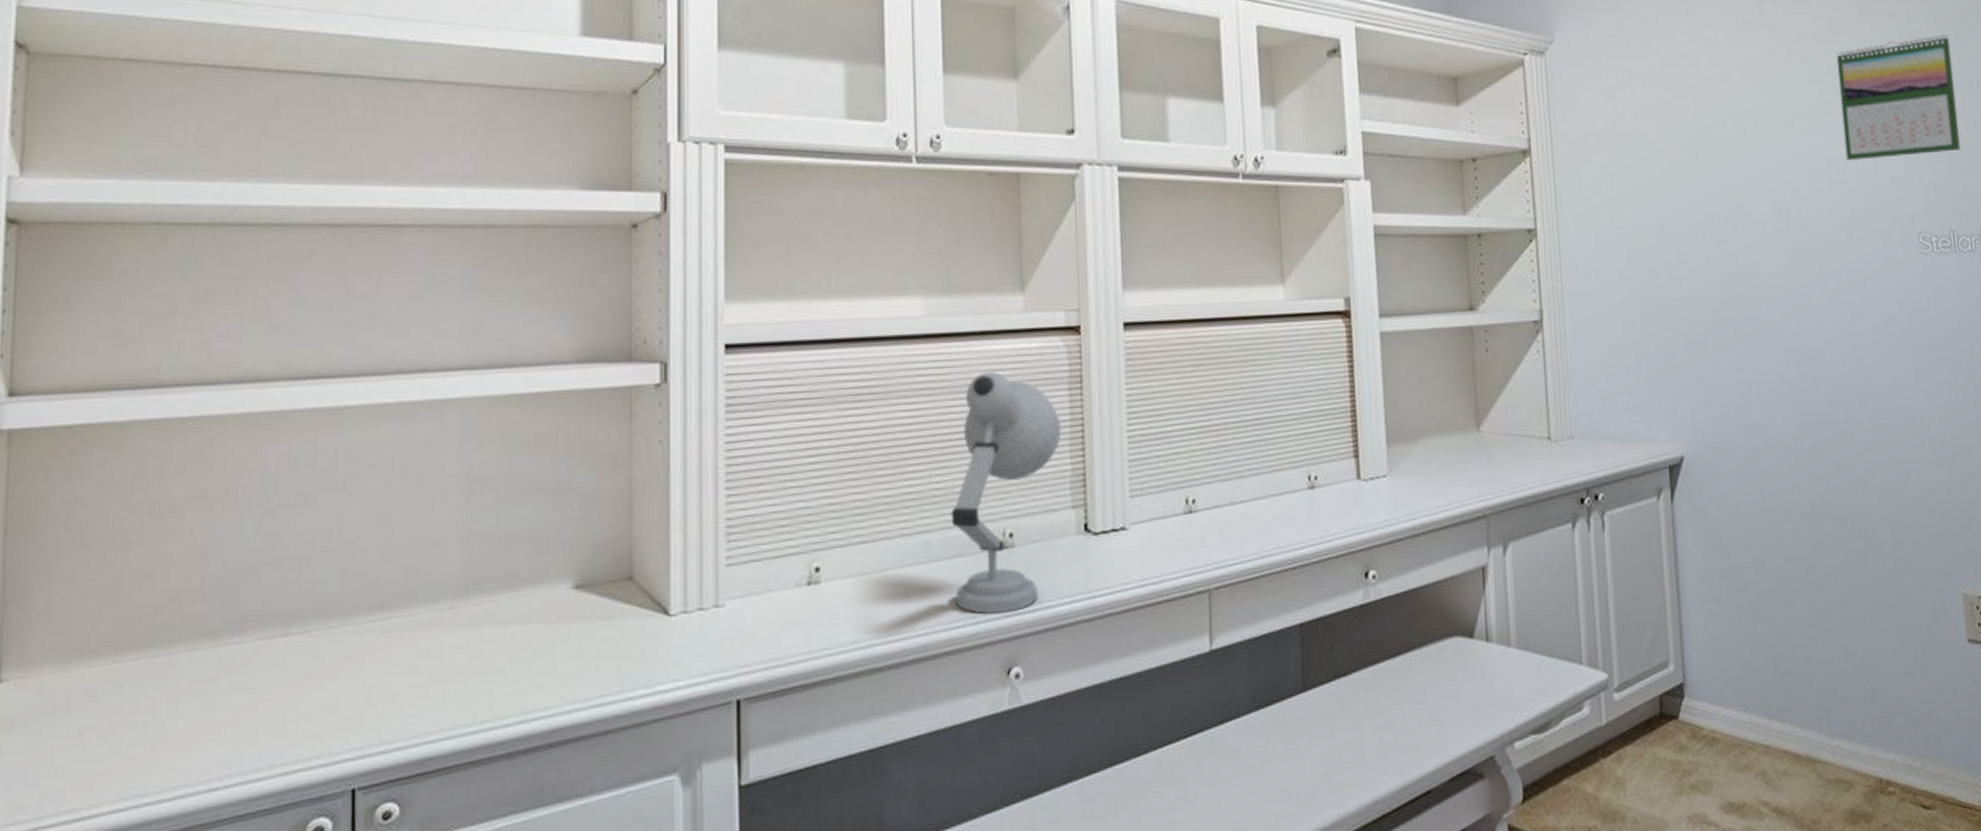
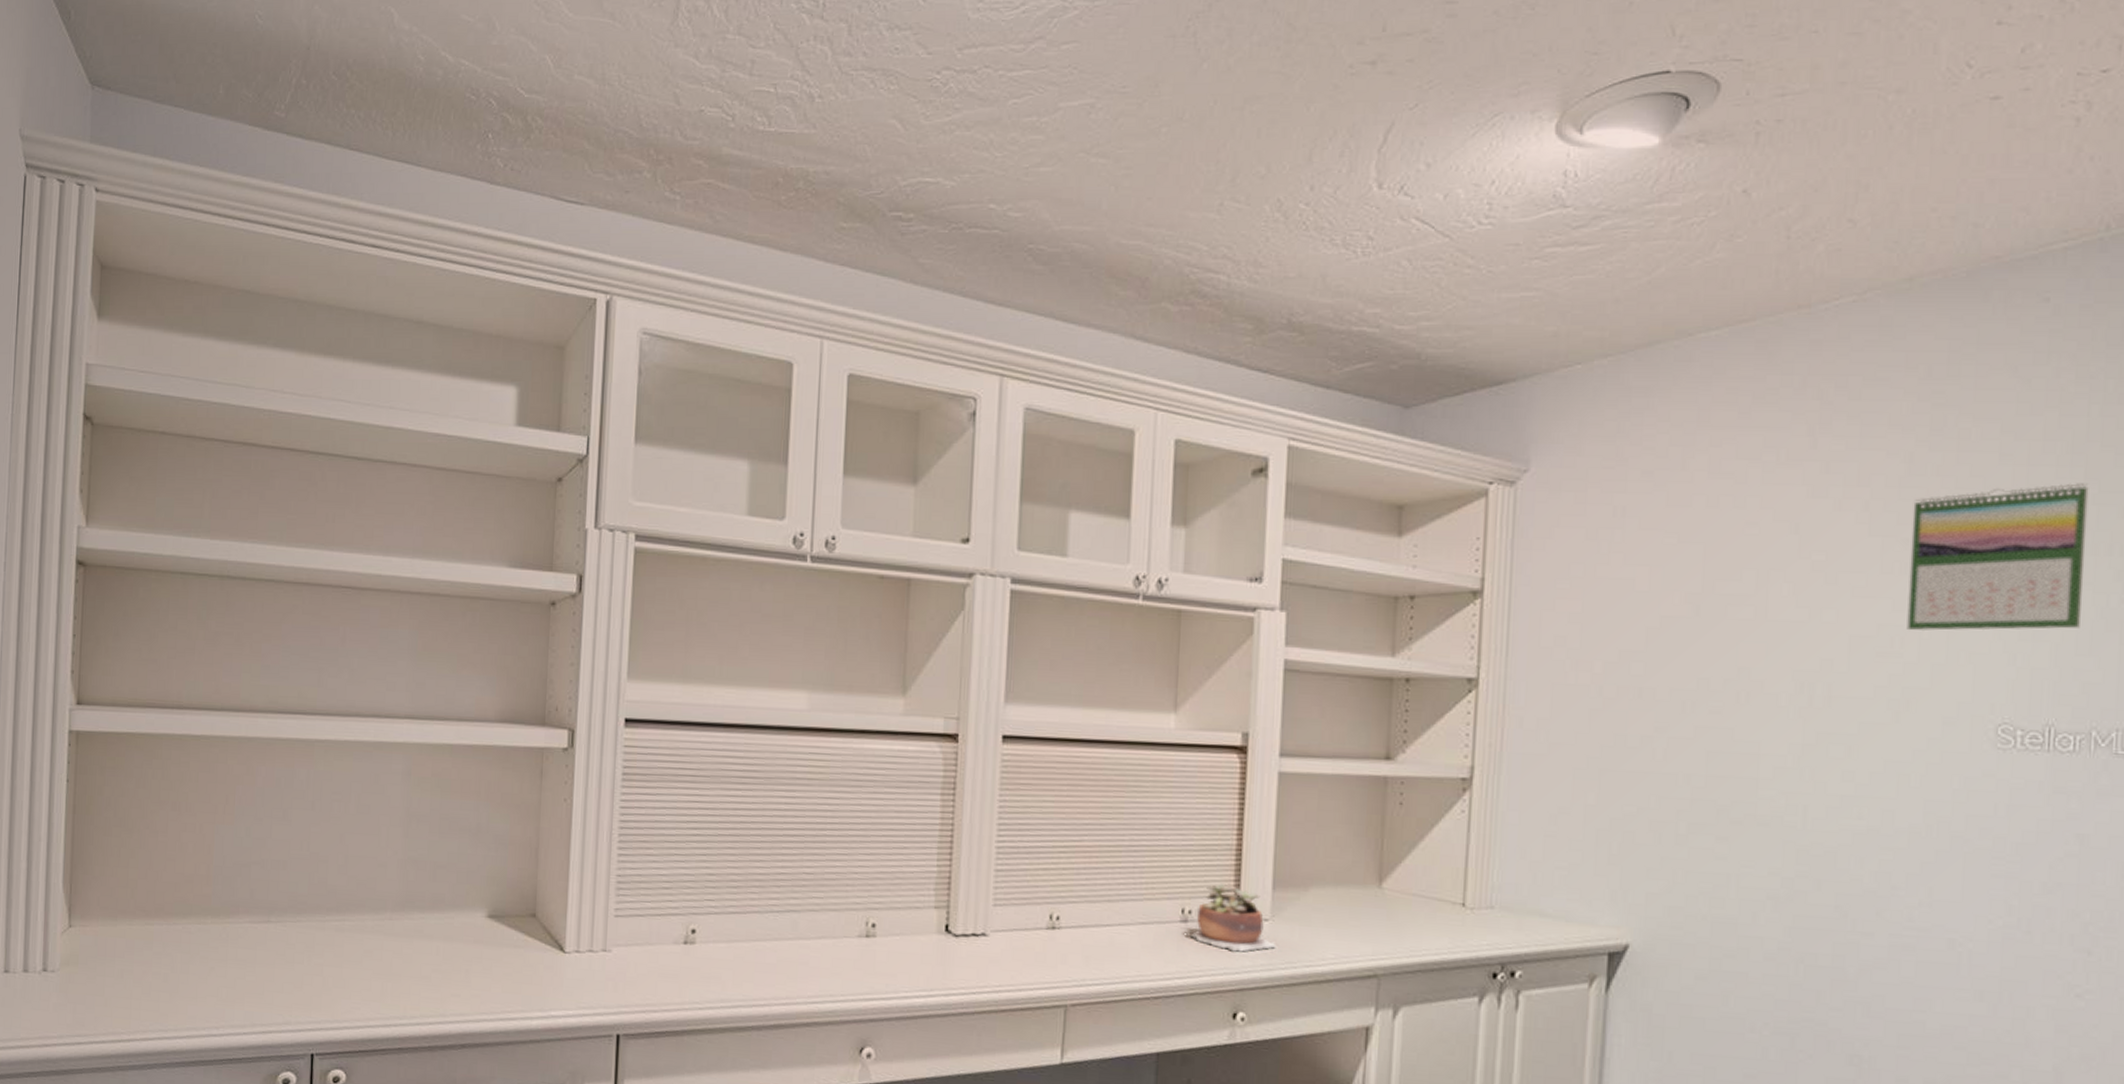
desk lamp: present [950,372,1062,614] -> none [817,769,931,996]
succulent plant: none [1314,445,1396,511] -> present [1186,883,1276,952]

